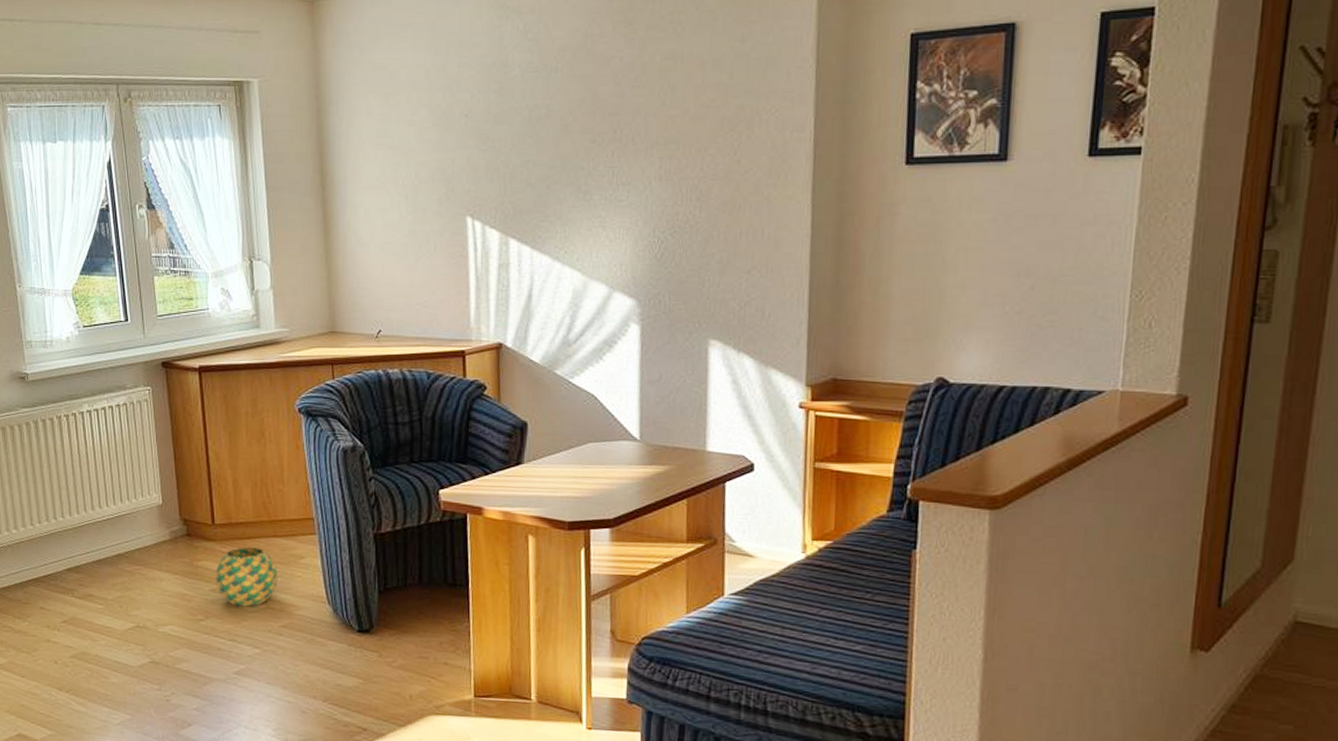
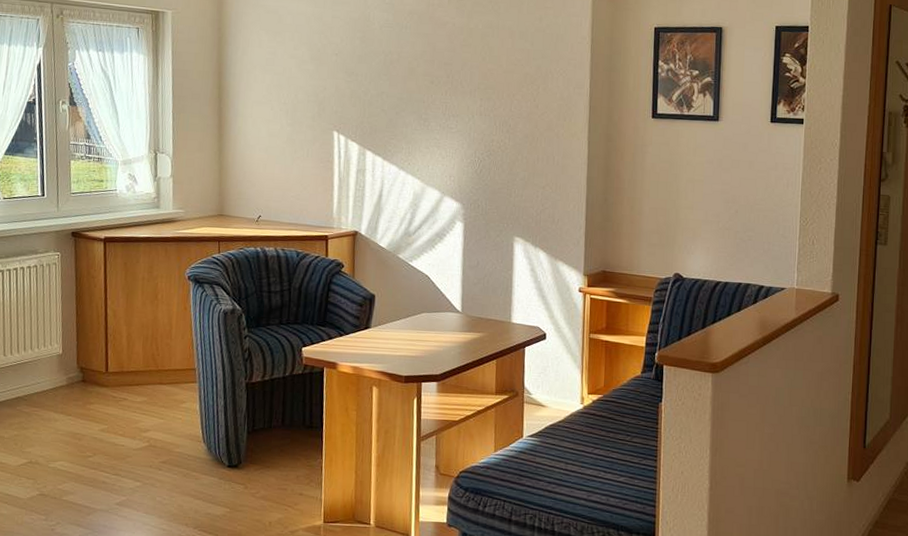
decorative ball: present [216,547,278,607] -> none [105,392,161,445]

